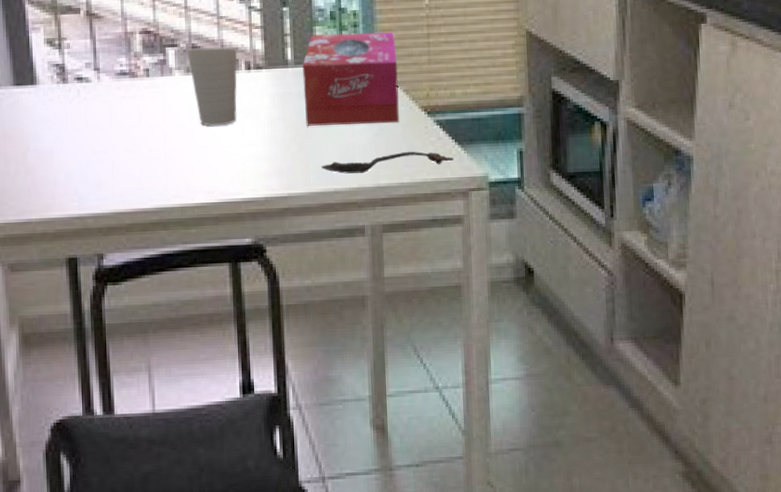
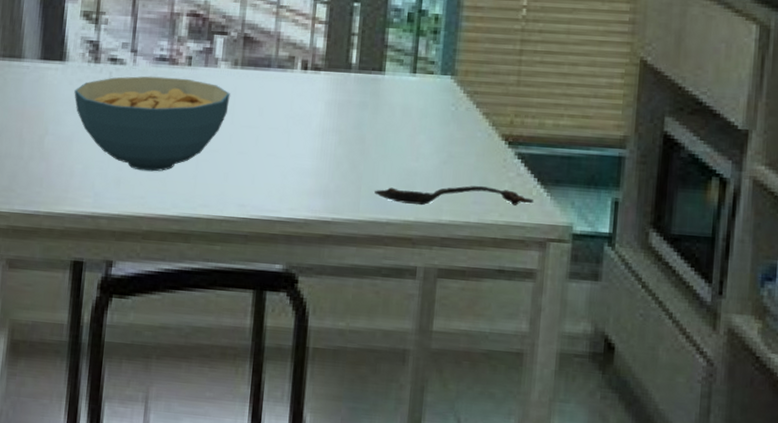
cereal bowl: none [48,88,187,173] -> present [74,76,230,172]
cup: present [187,47,238,126] -> none [237,39,295,131]
tissue box: present [302,31,399,126] -> none [363,36,482,151]

